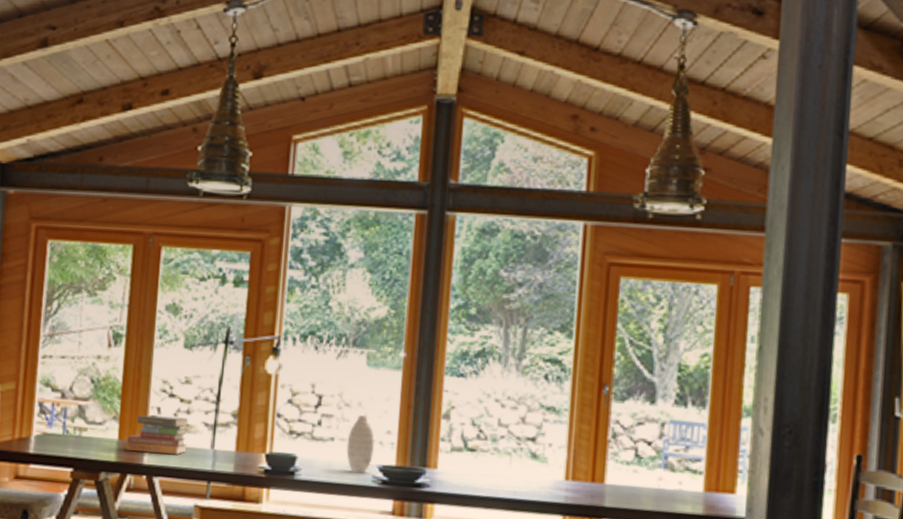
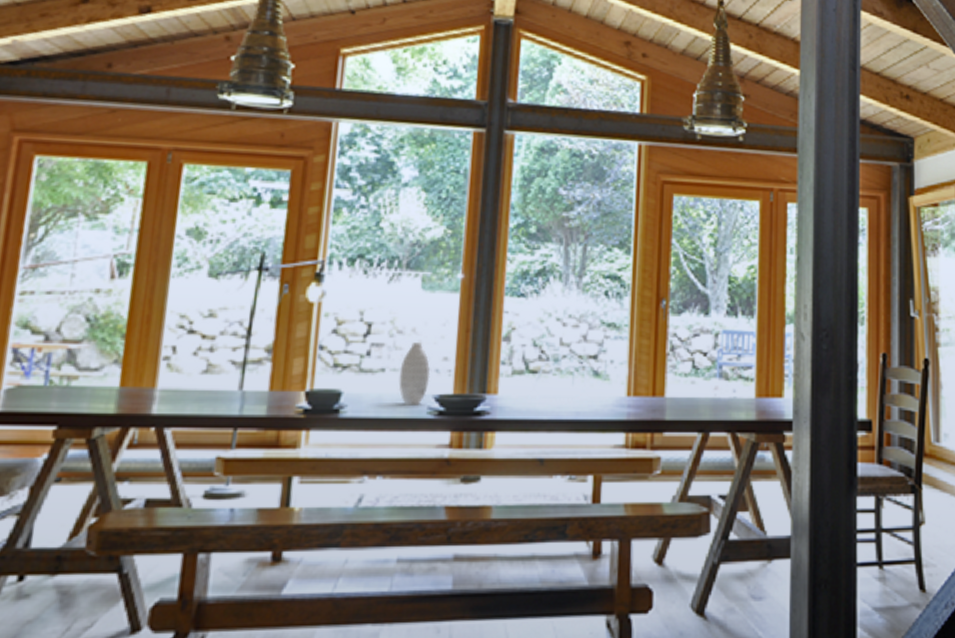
books: present [126,415,188,455] -> none [129,356,211,401]

